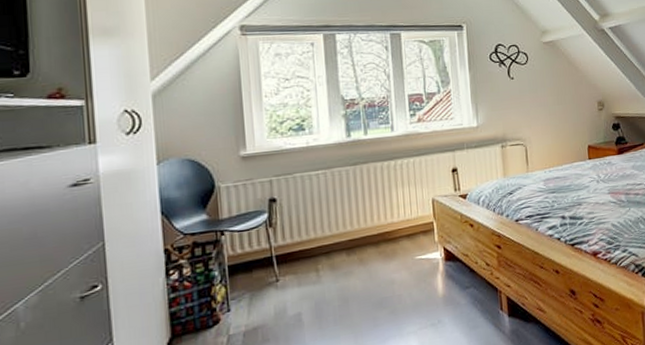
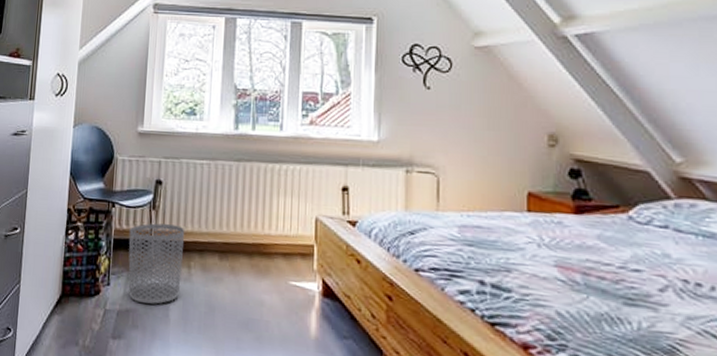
waste bin: none [245,235,311,318] -> present [128,223,185,305]

